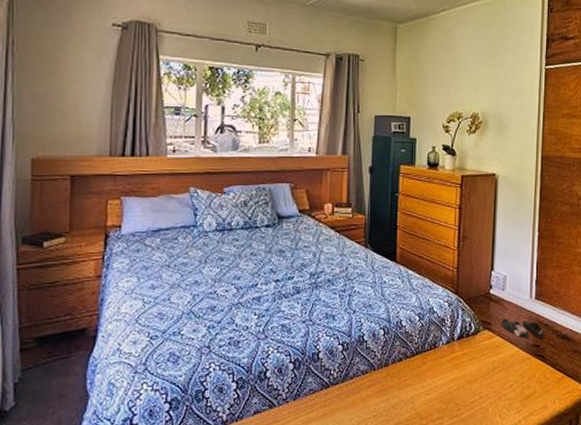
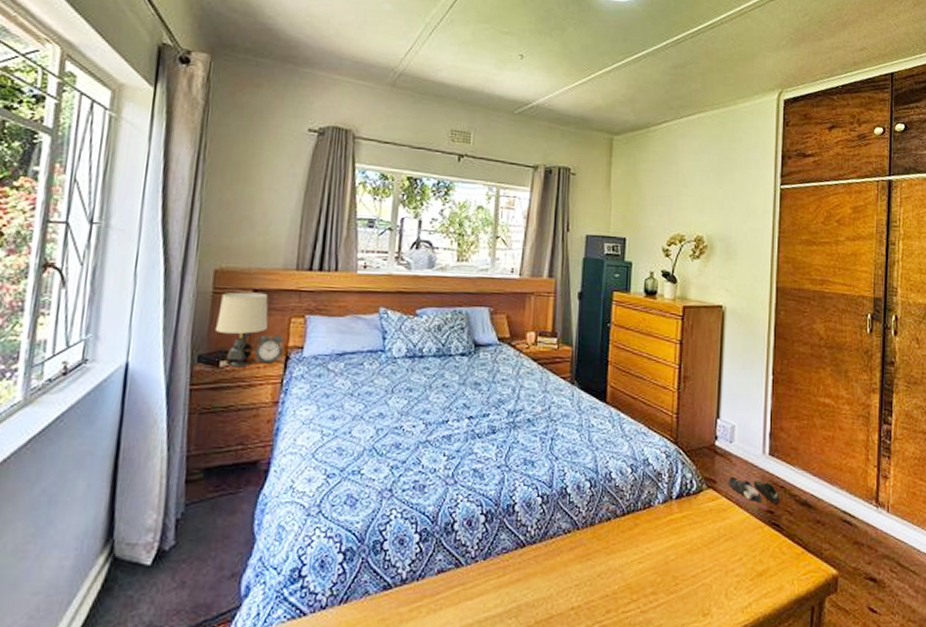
table lamp: none [36,178,87,247] -> present [214,292,269,368]
alarm clock: none [75,216,103,242] -> present [253,334,284,364]

